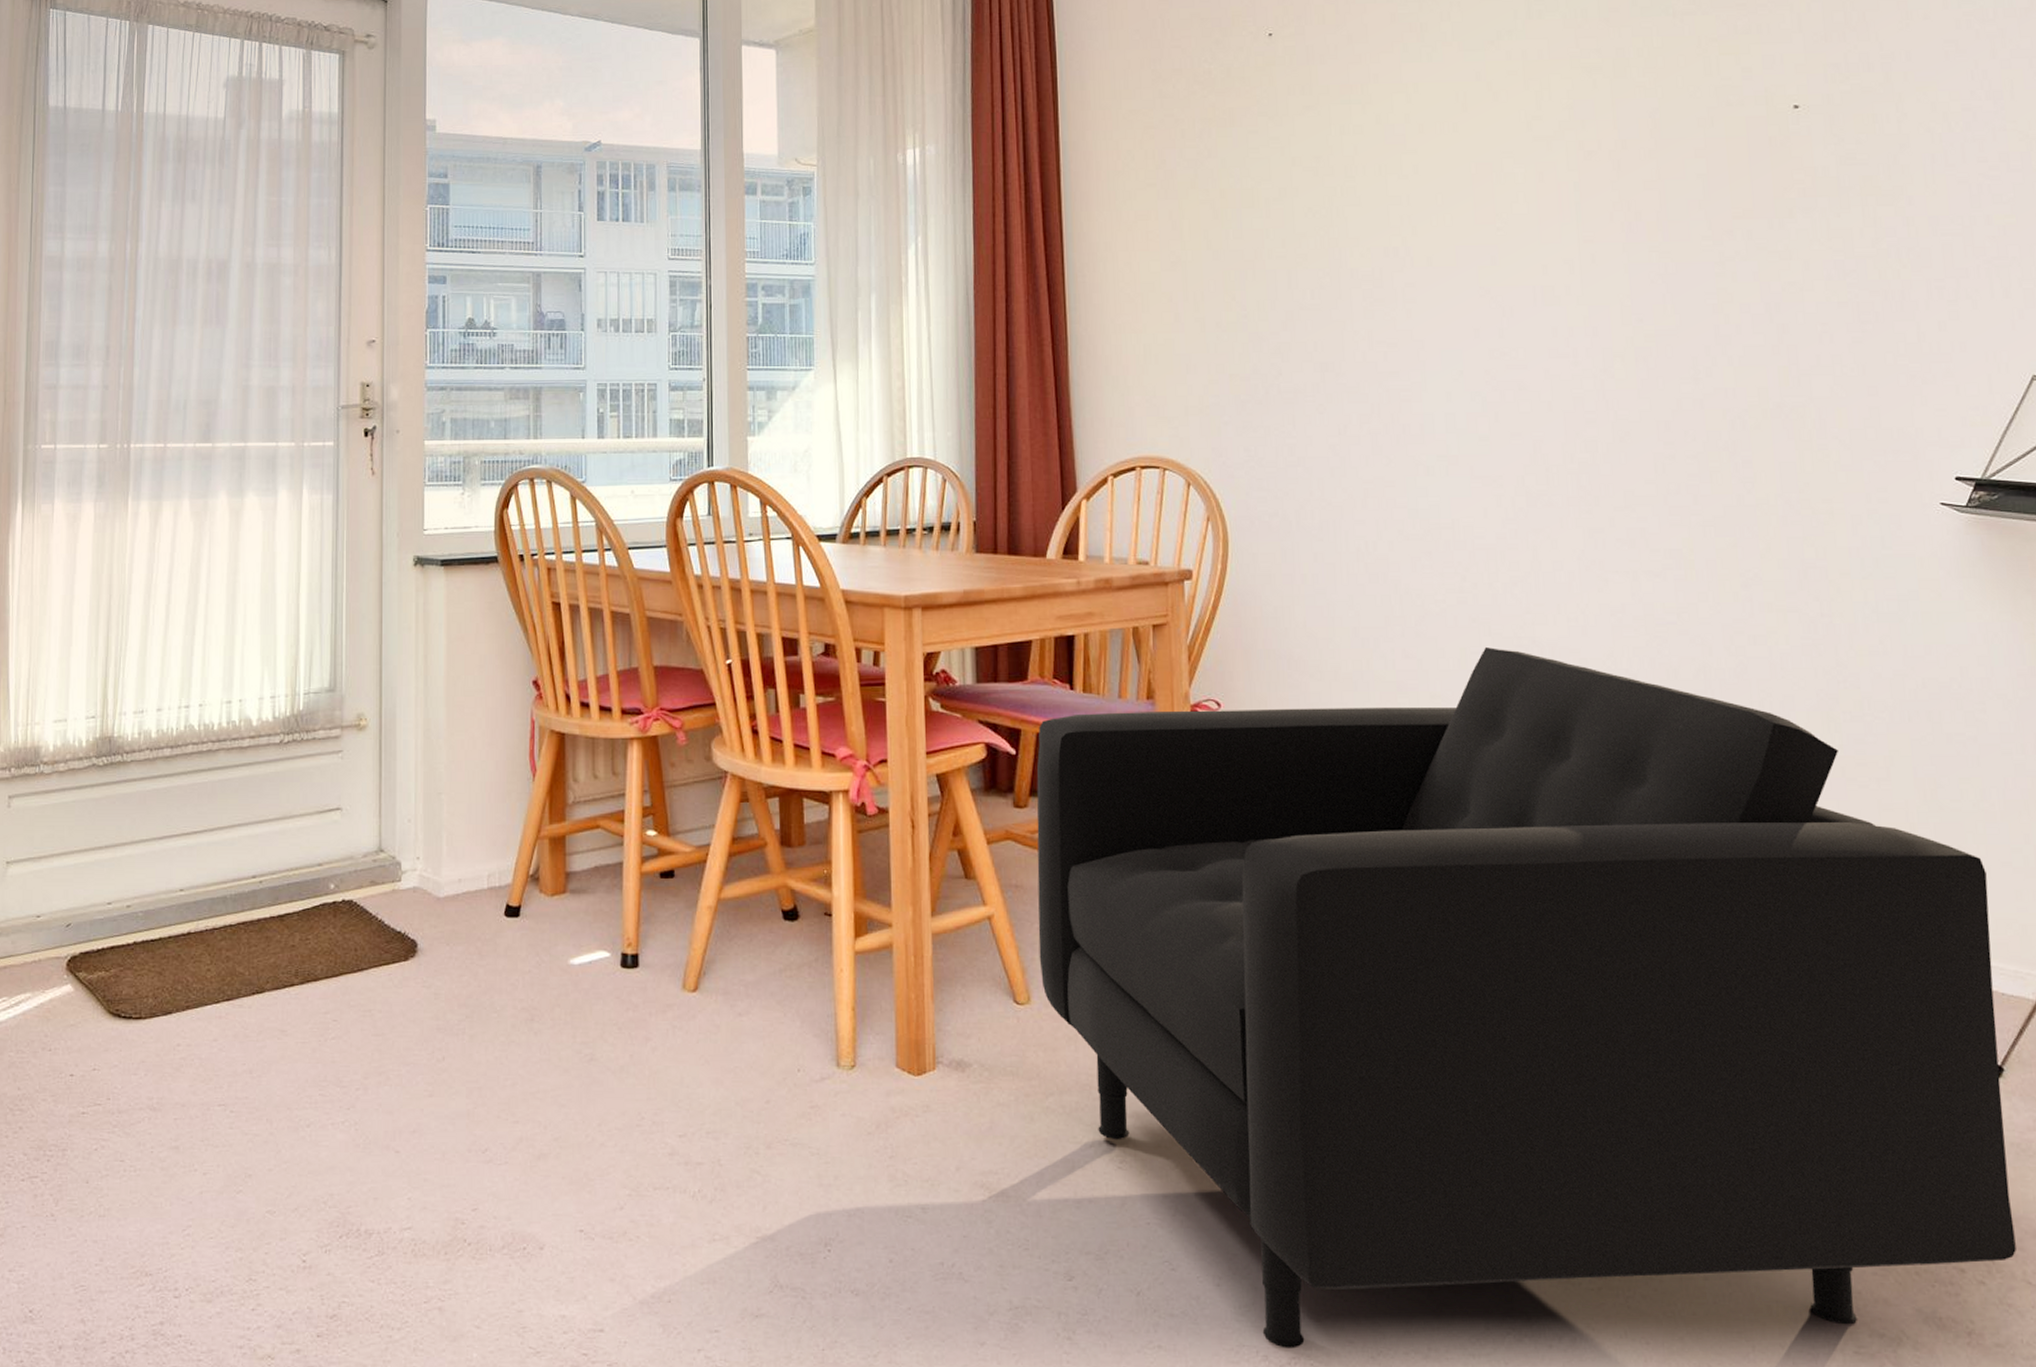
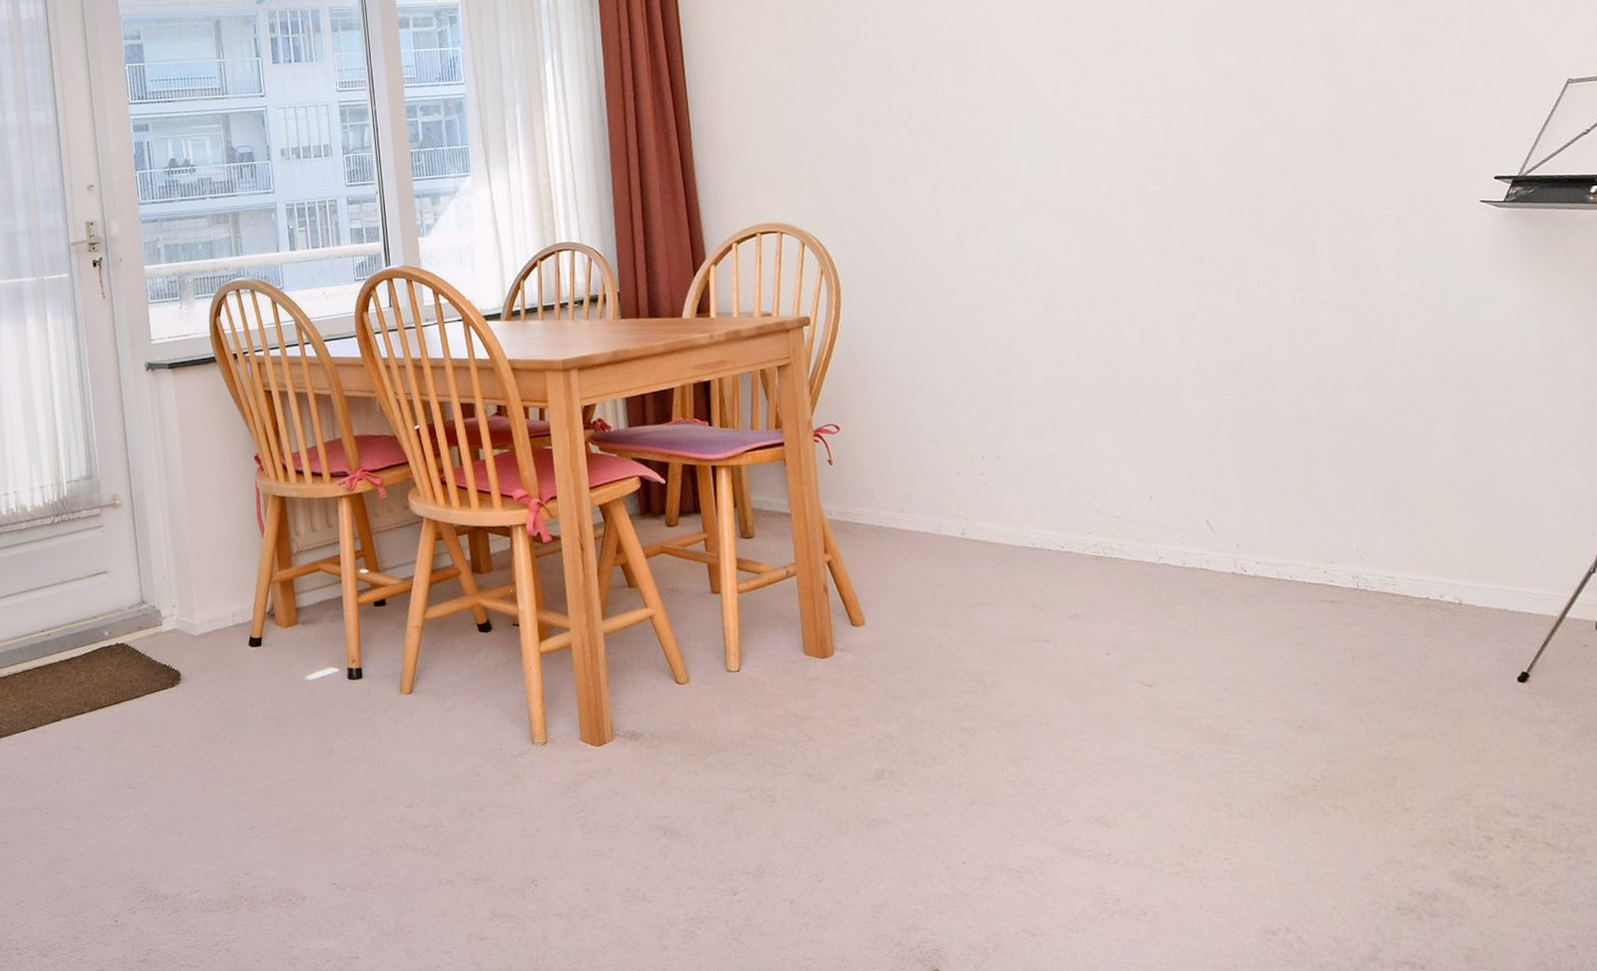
armchair: present [1036,646,2016,1349] -> none [684,360,1538,936]

